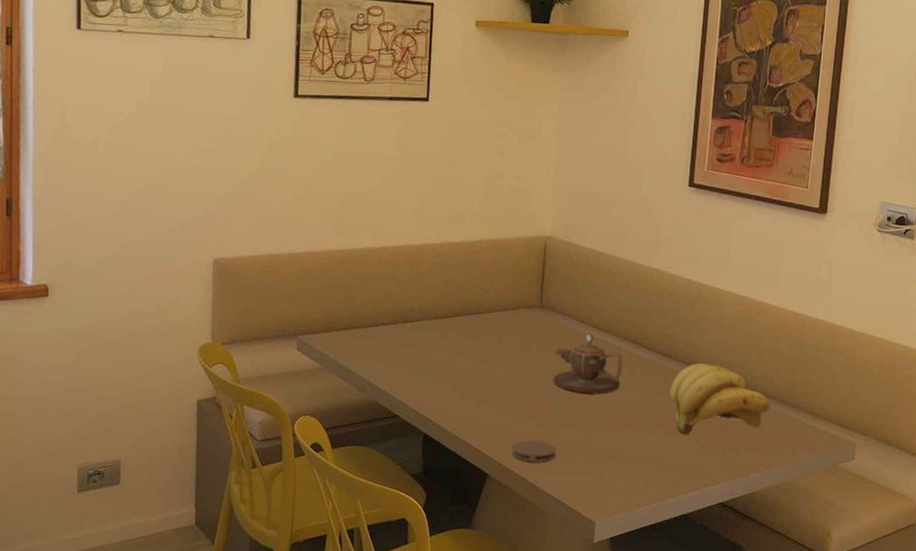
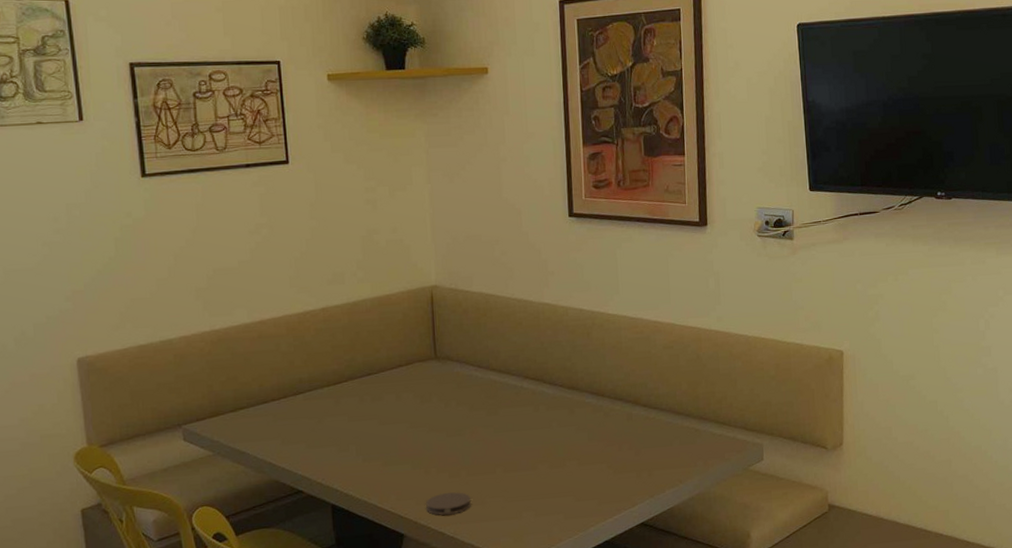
teapot: present [553,333,623,394] -> none [456,377,527,438]
banana bunch: present [669,363,771,434] -> none [576,389,677,462]

